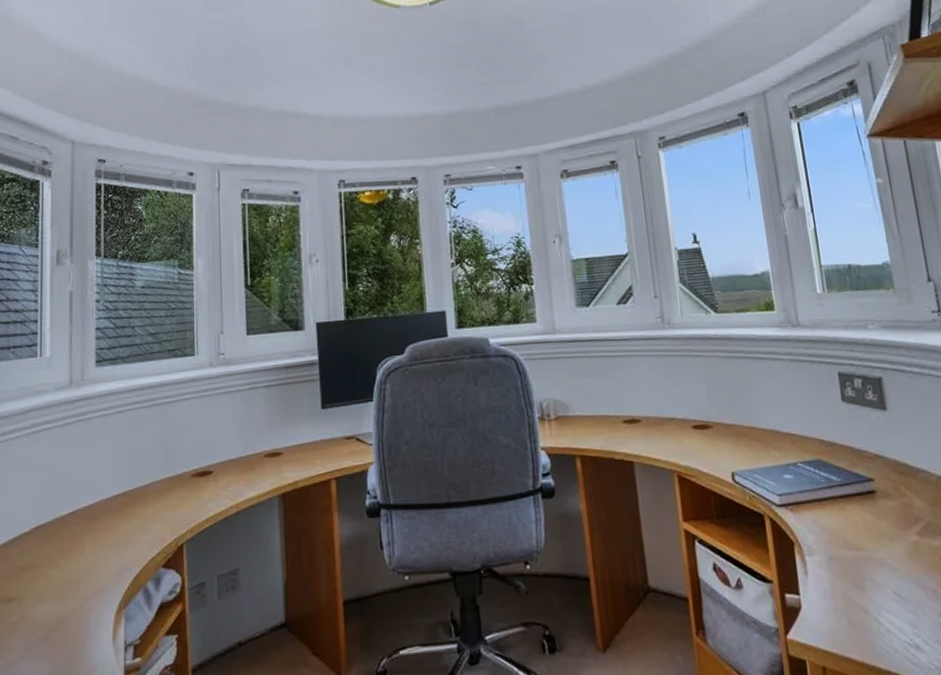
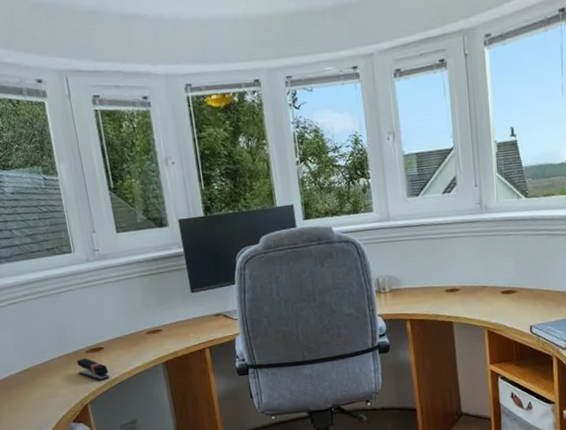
stapler: none [178,484,214,514] -> present [77,358,110,381]

